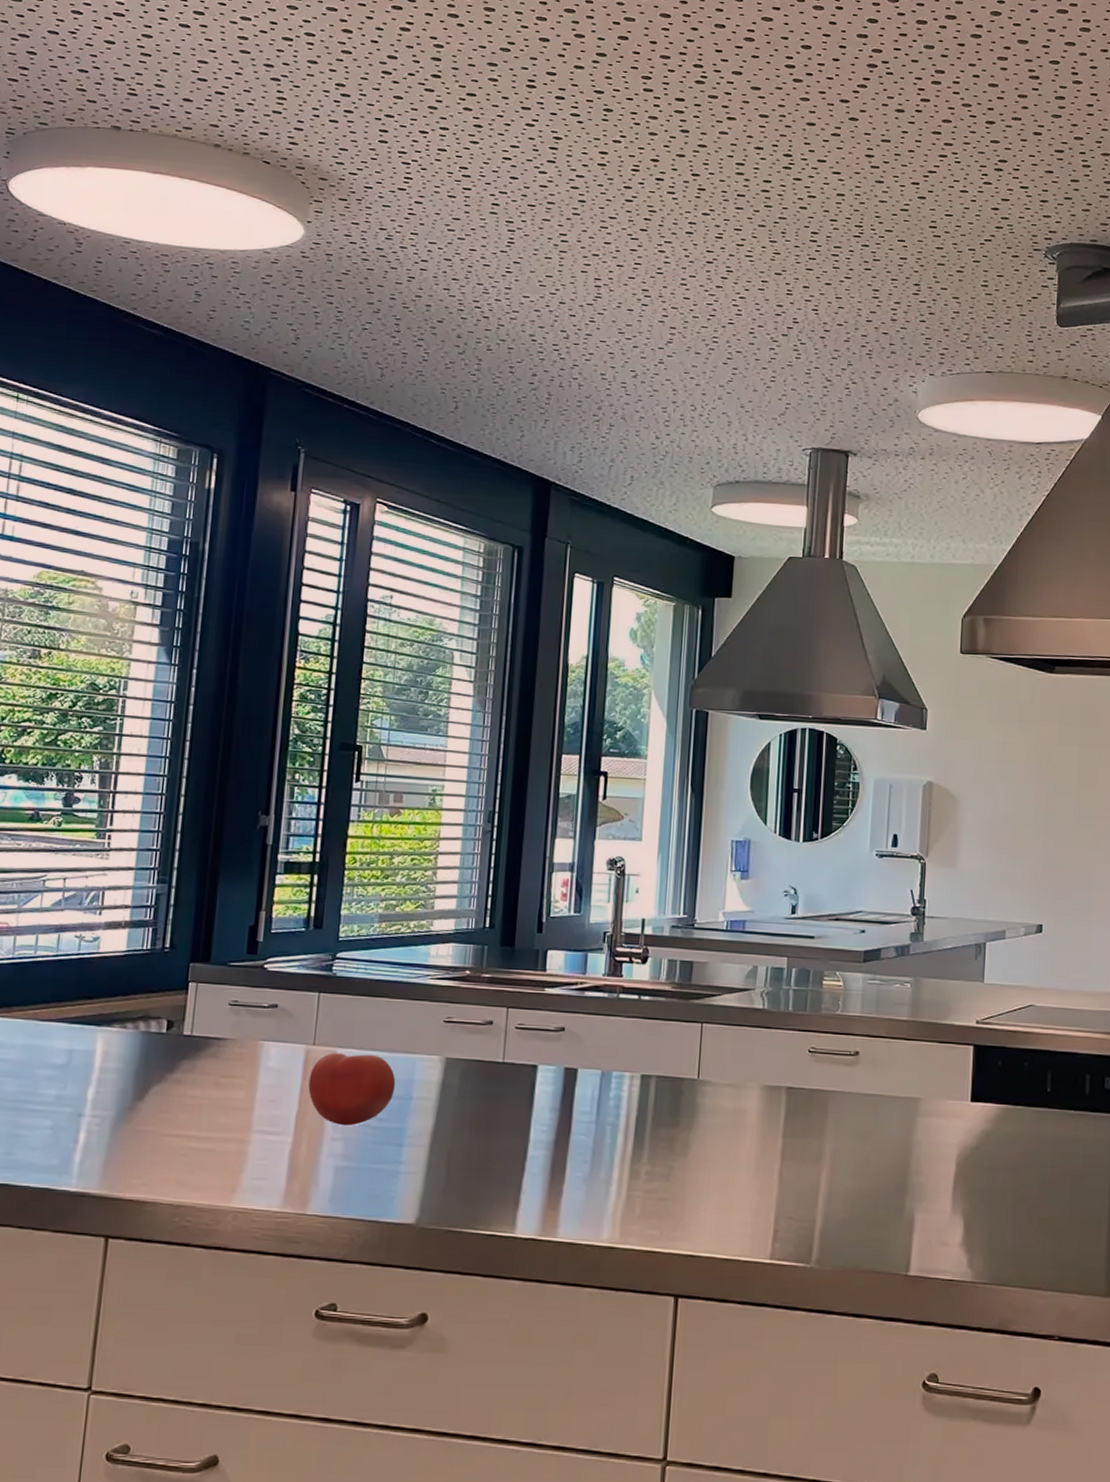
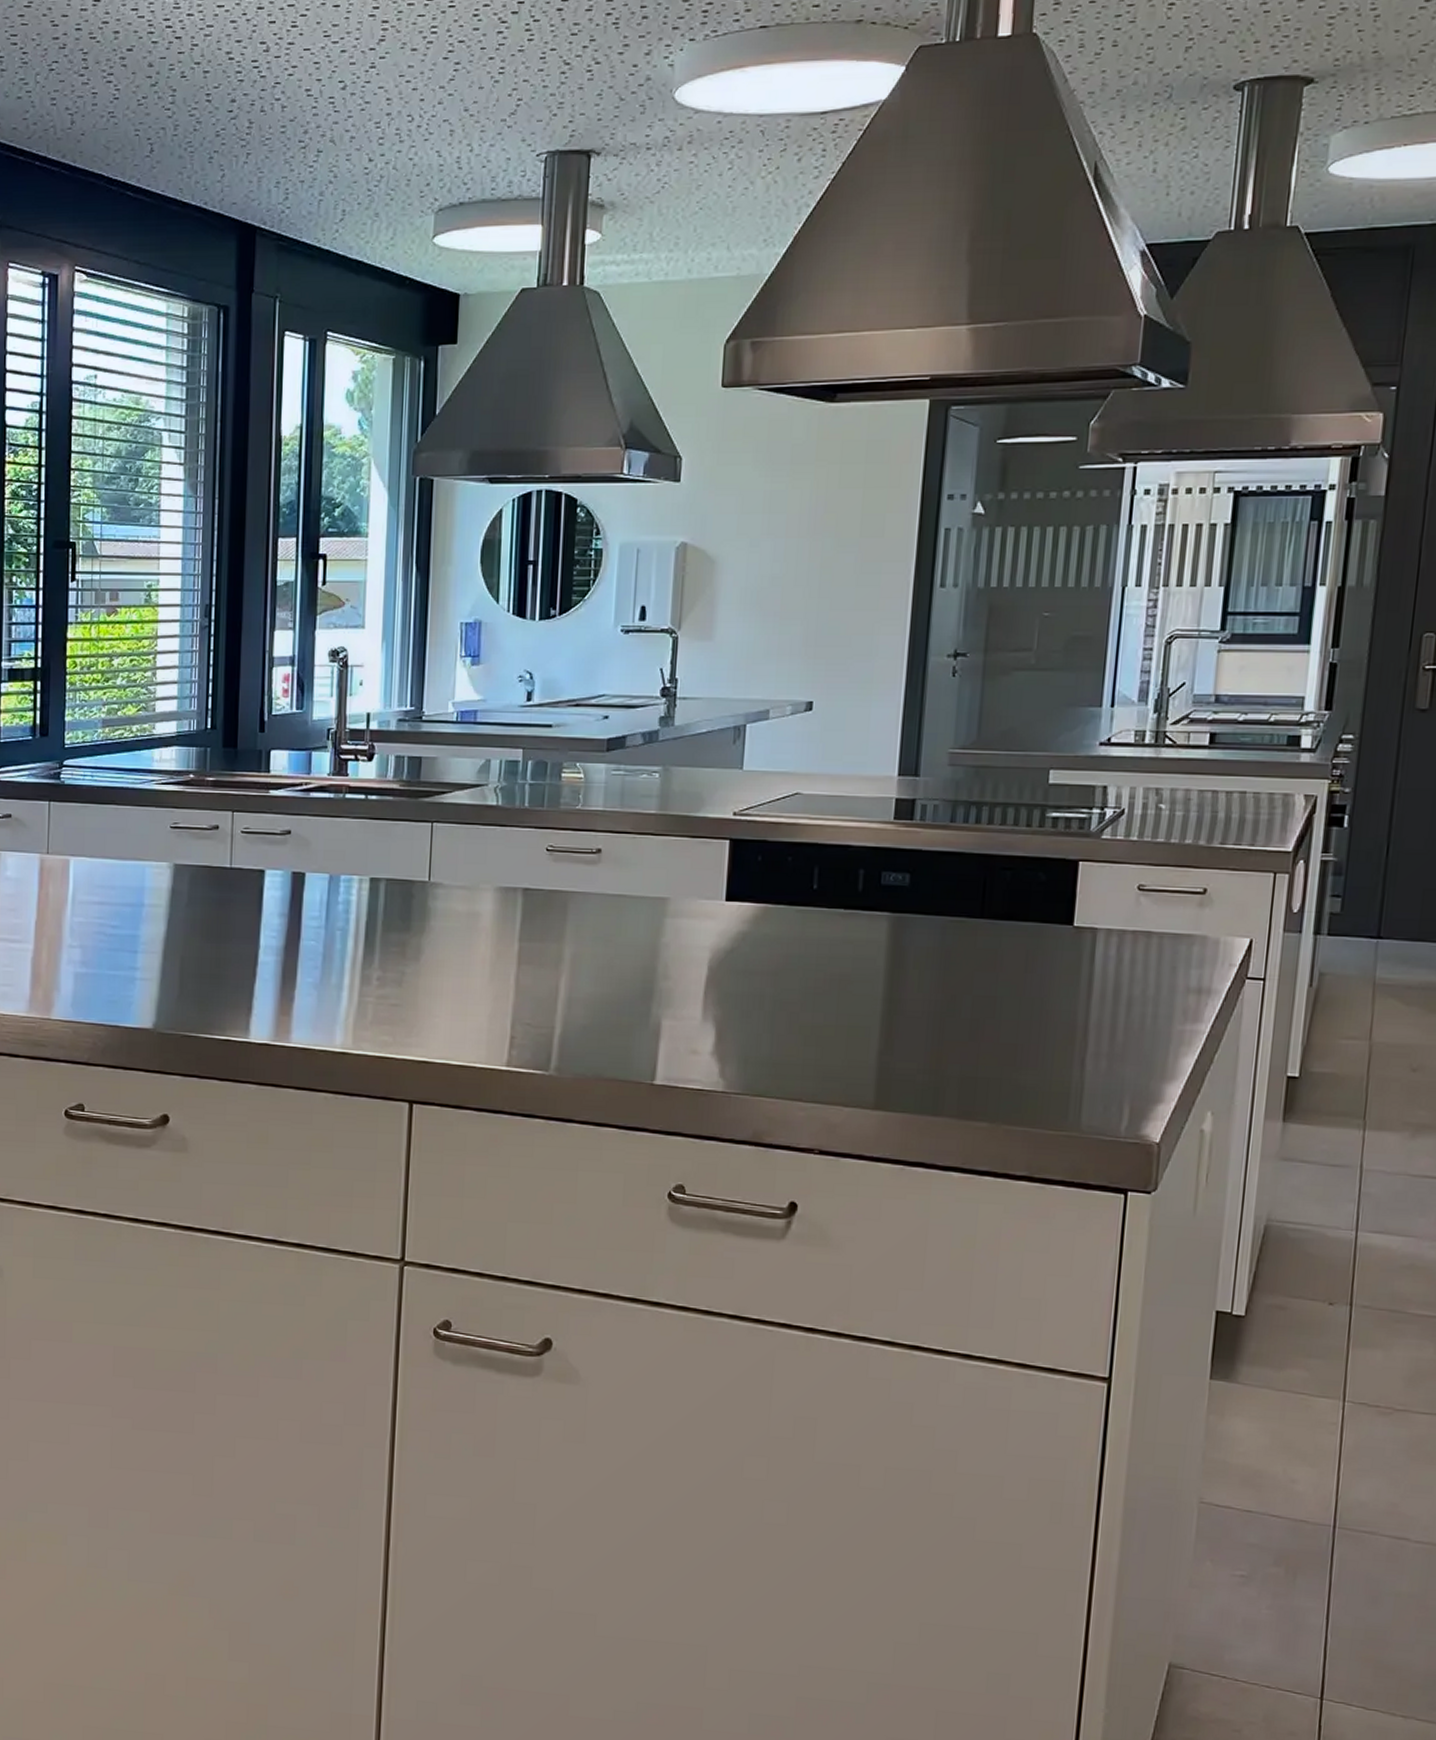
tomato: present [308,1053,396,1126] -> none [45,861,127,934]

